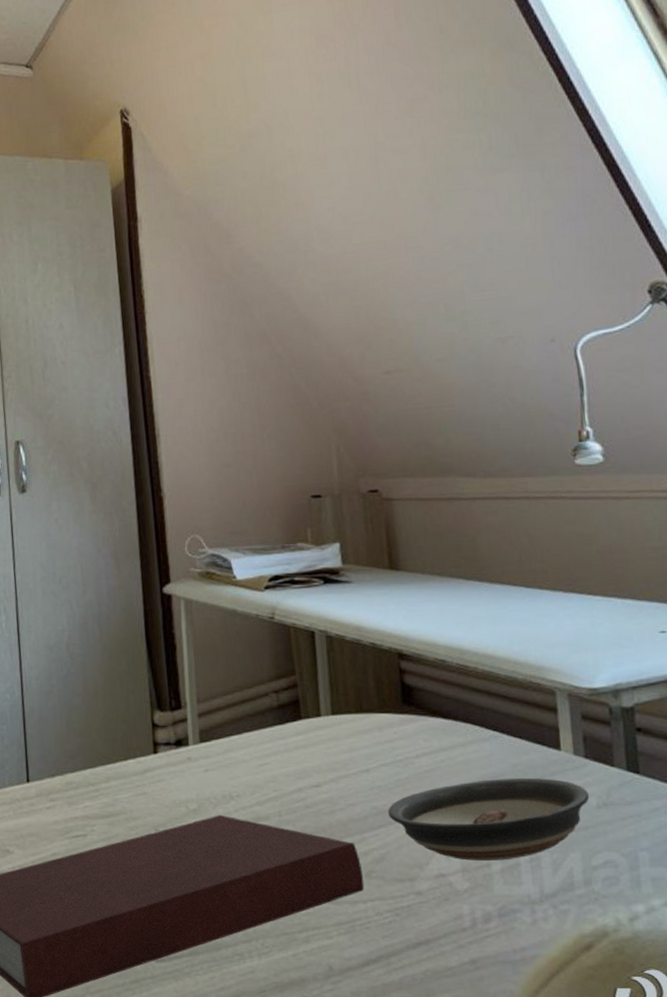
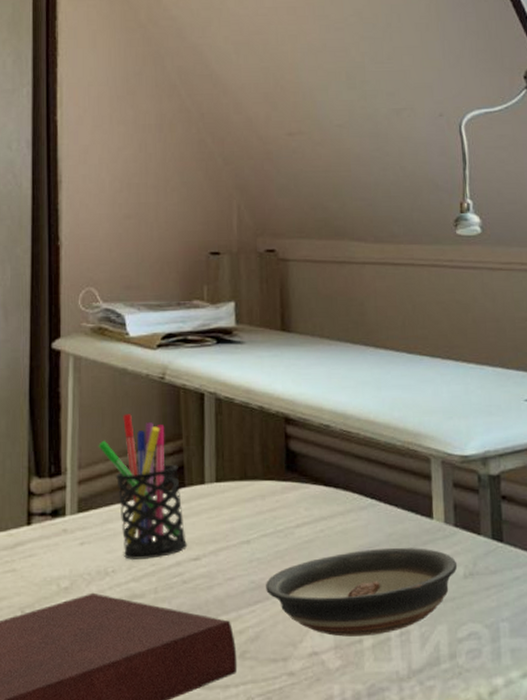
pen holder: none [214,652,308,785] -> present [98,414,188,560]

